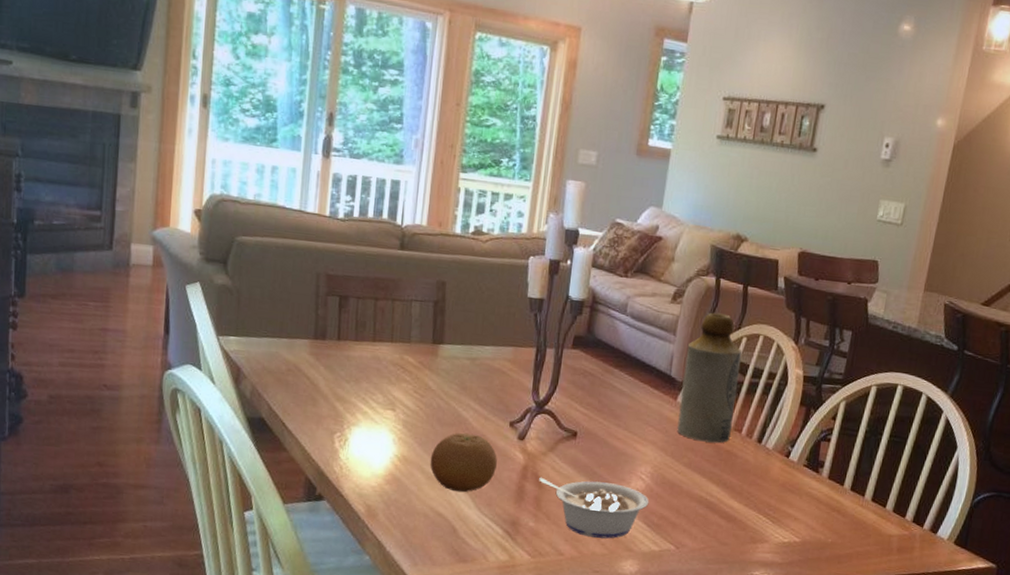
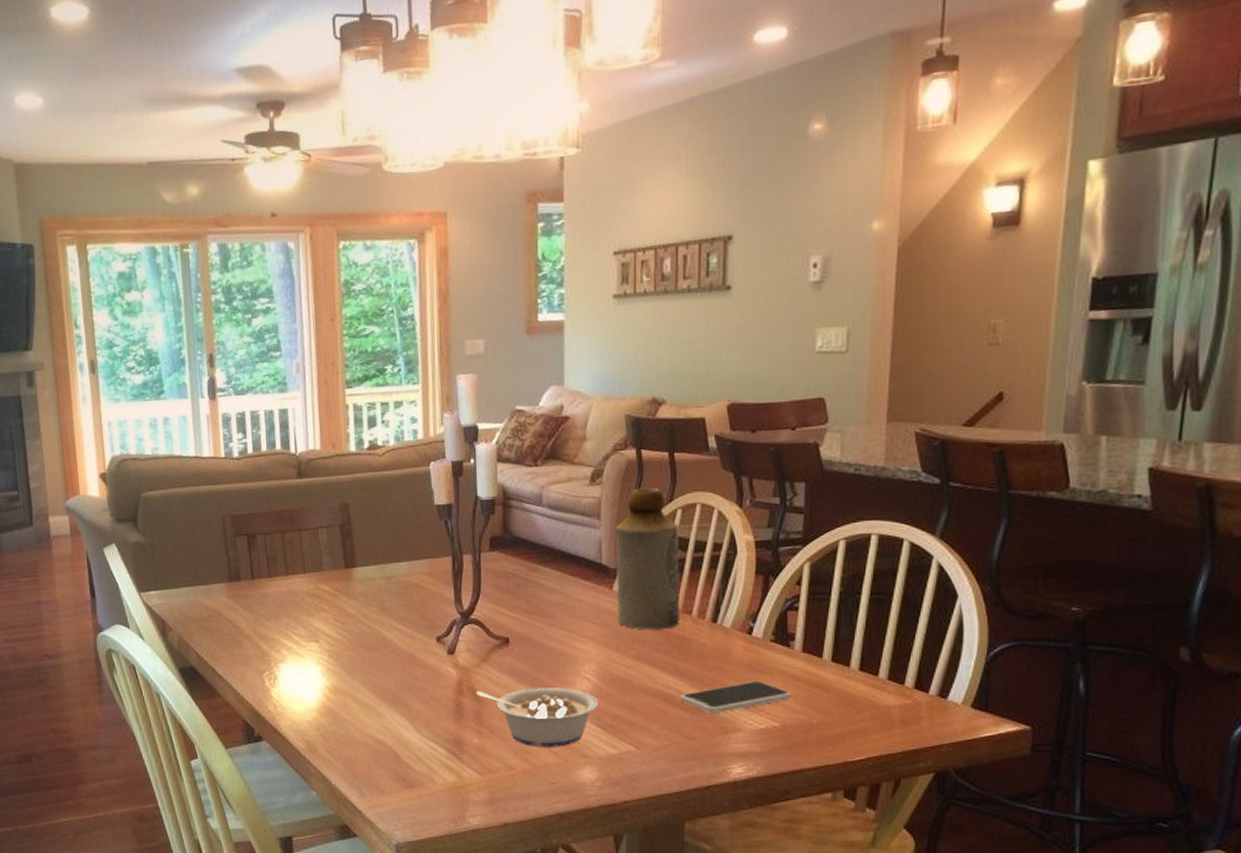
fruit: present [430,432,497,493] -> none [361,655,430,717]
smartphone: none [720,499,814,524] -> present [680,680,791,713]

